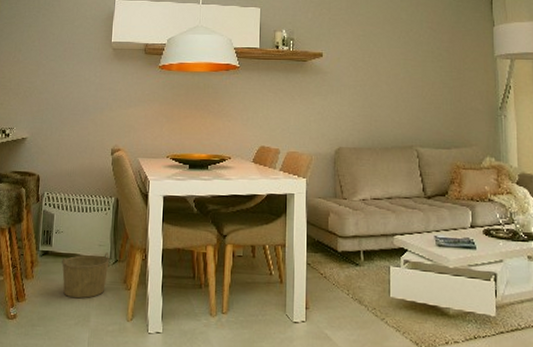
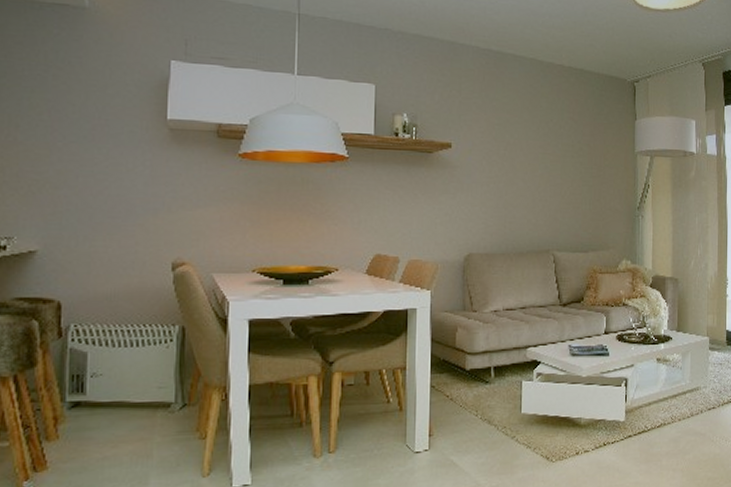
basket: present [62,253,110,299] -> none [102,396,175,458]

